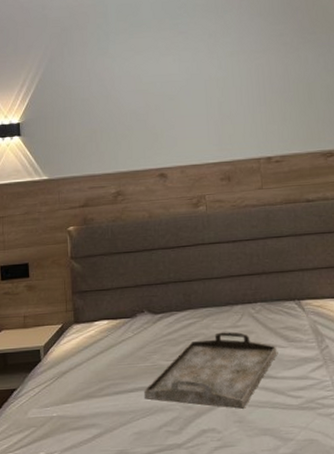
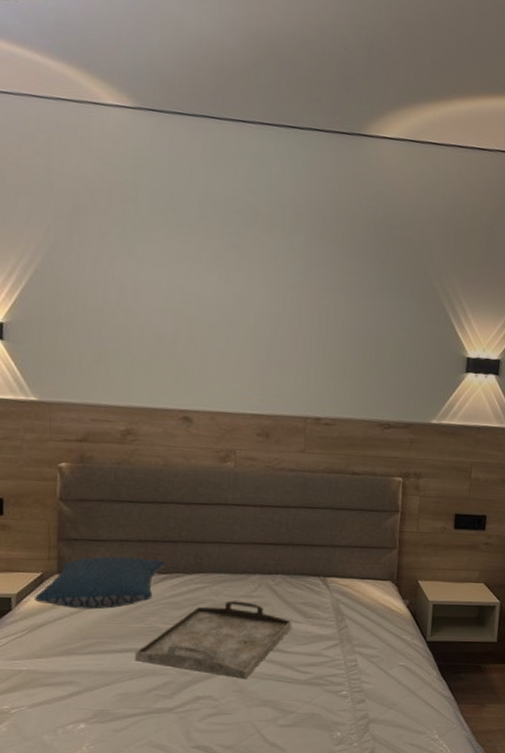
pillow: none [58,301,160,354] -> present [35,556,166,610]

